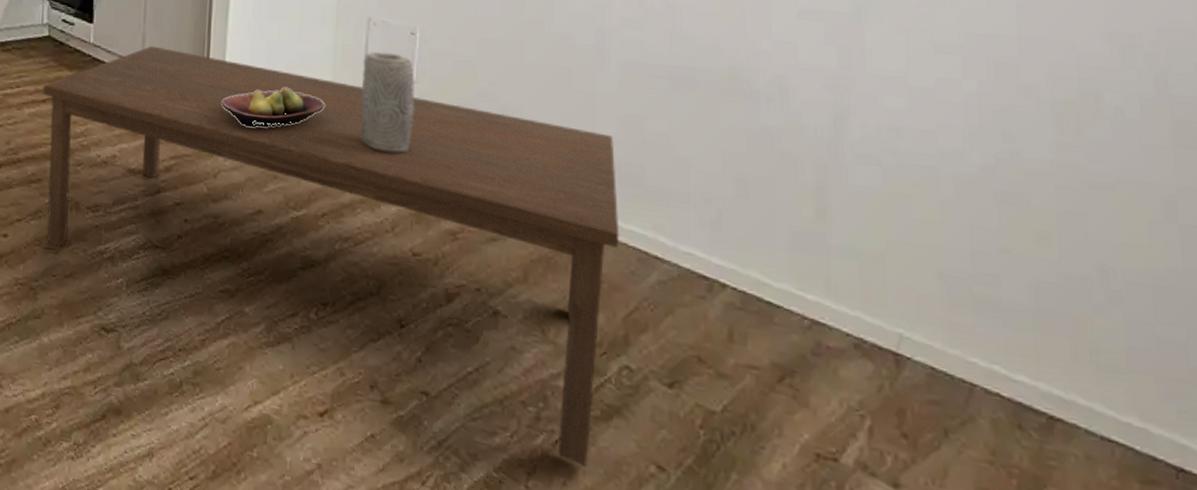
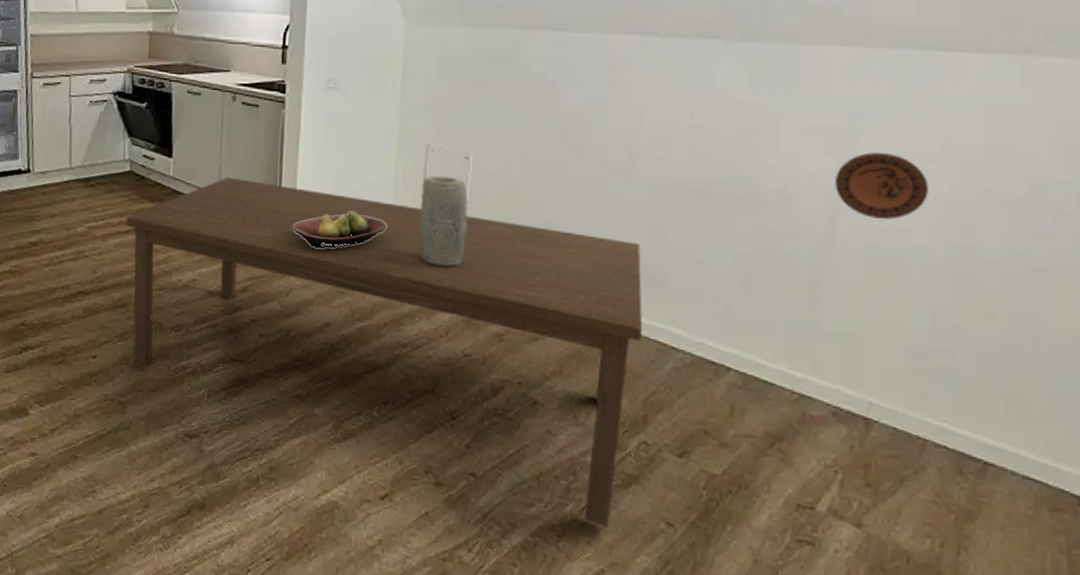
decorative plate: none [840,40,955,120] -> present [835,151,929,220]

